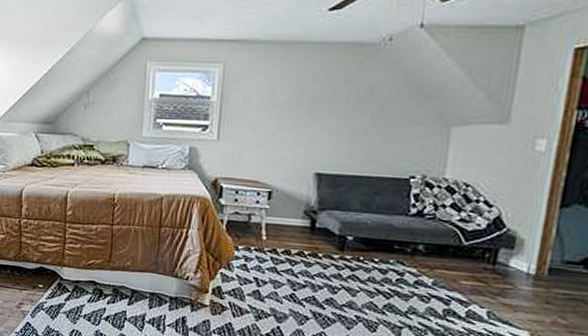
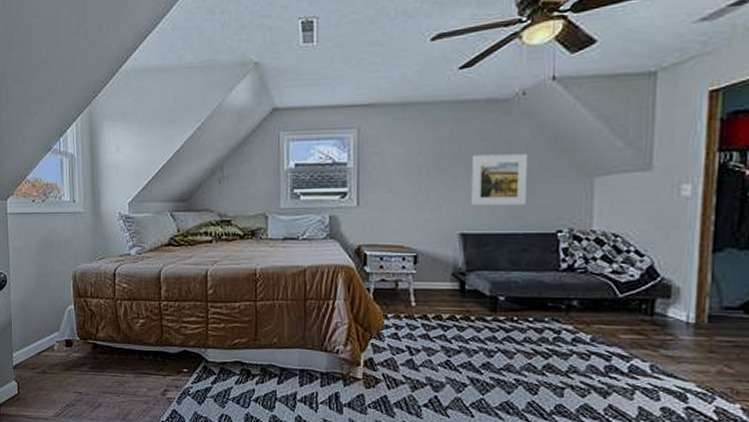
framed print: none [328,97,389,150] -> present [471,153,529,206]

